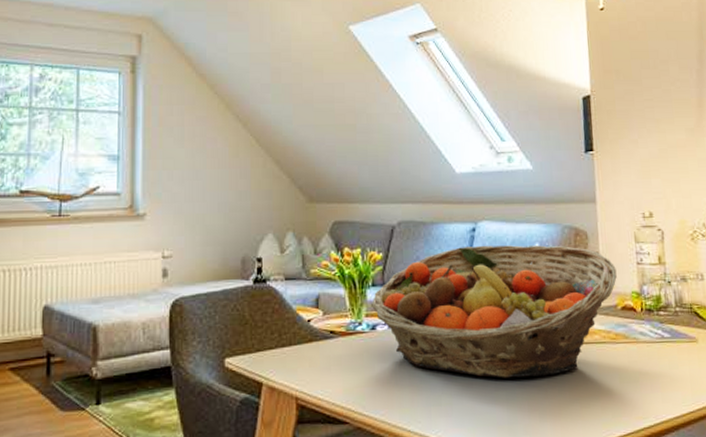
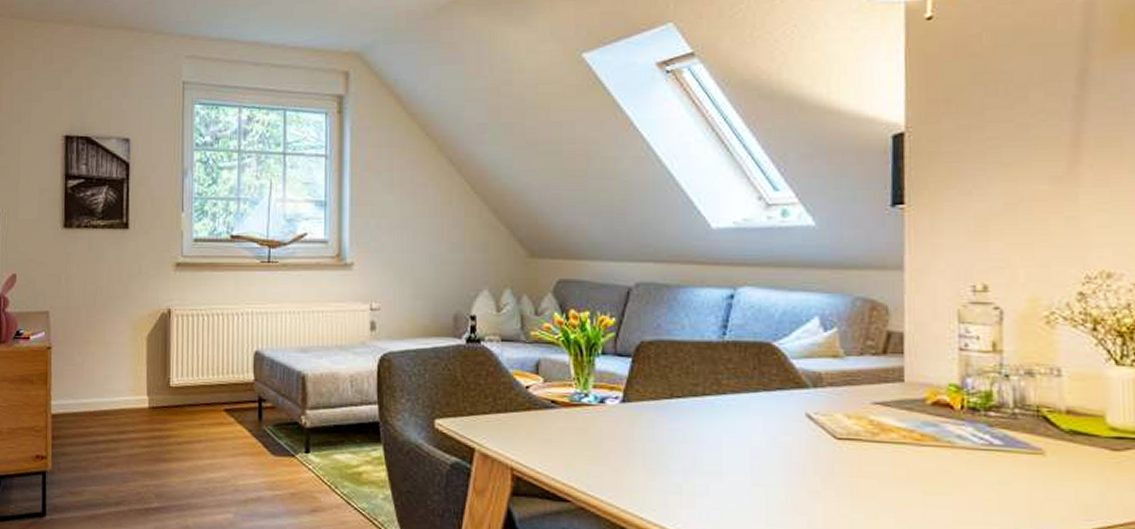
fruit basket: present [372,245,617,378] -> none [601,315,928,476]

